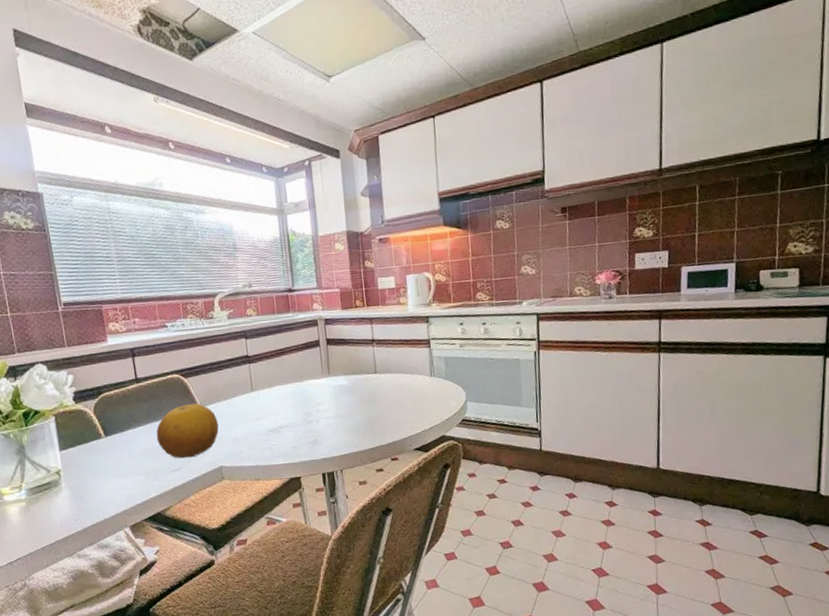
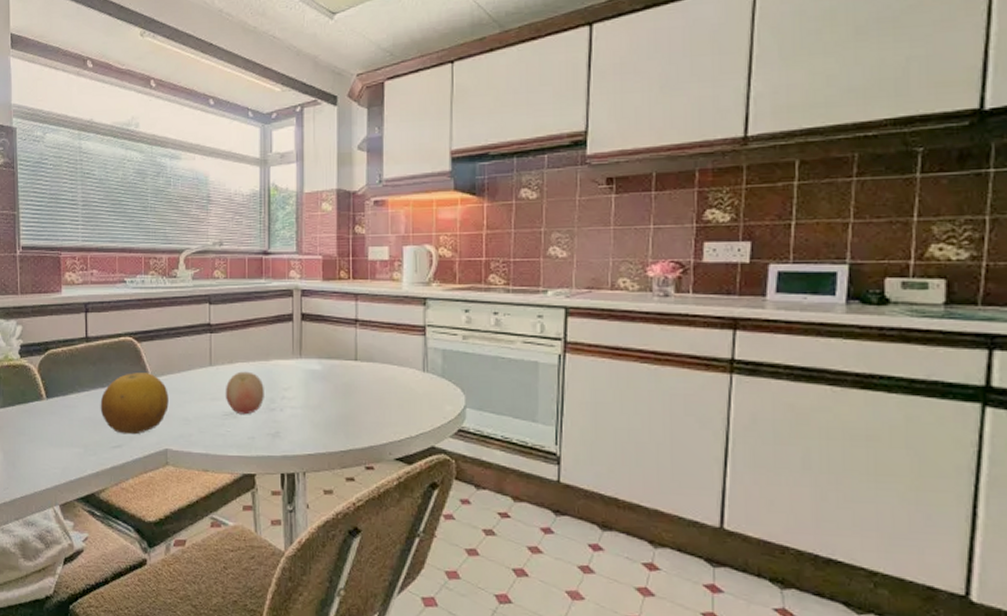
fruit: none [267,392,302,430] -> present [225,371,264,415]

